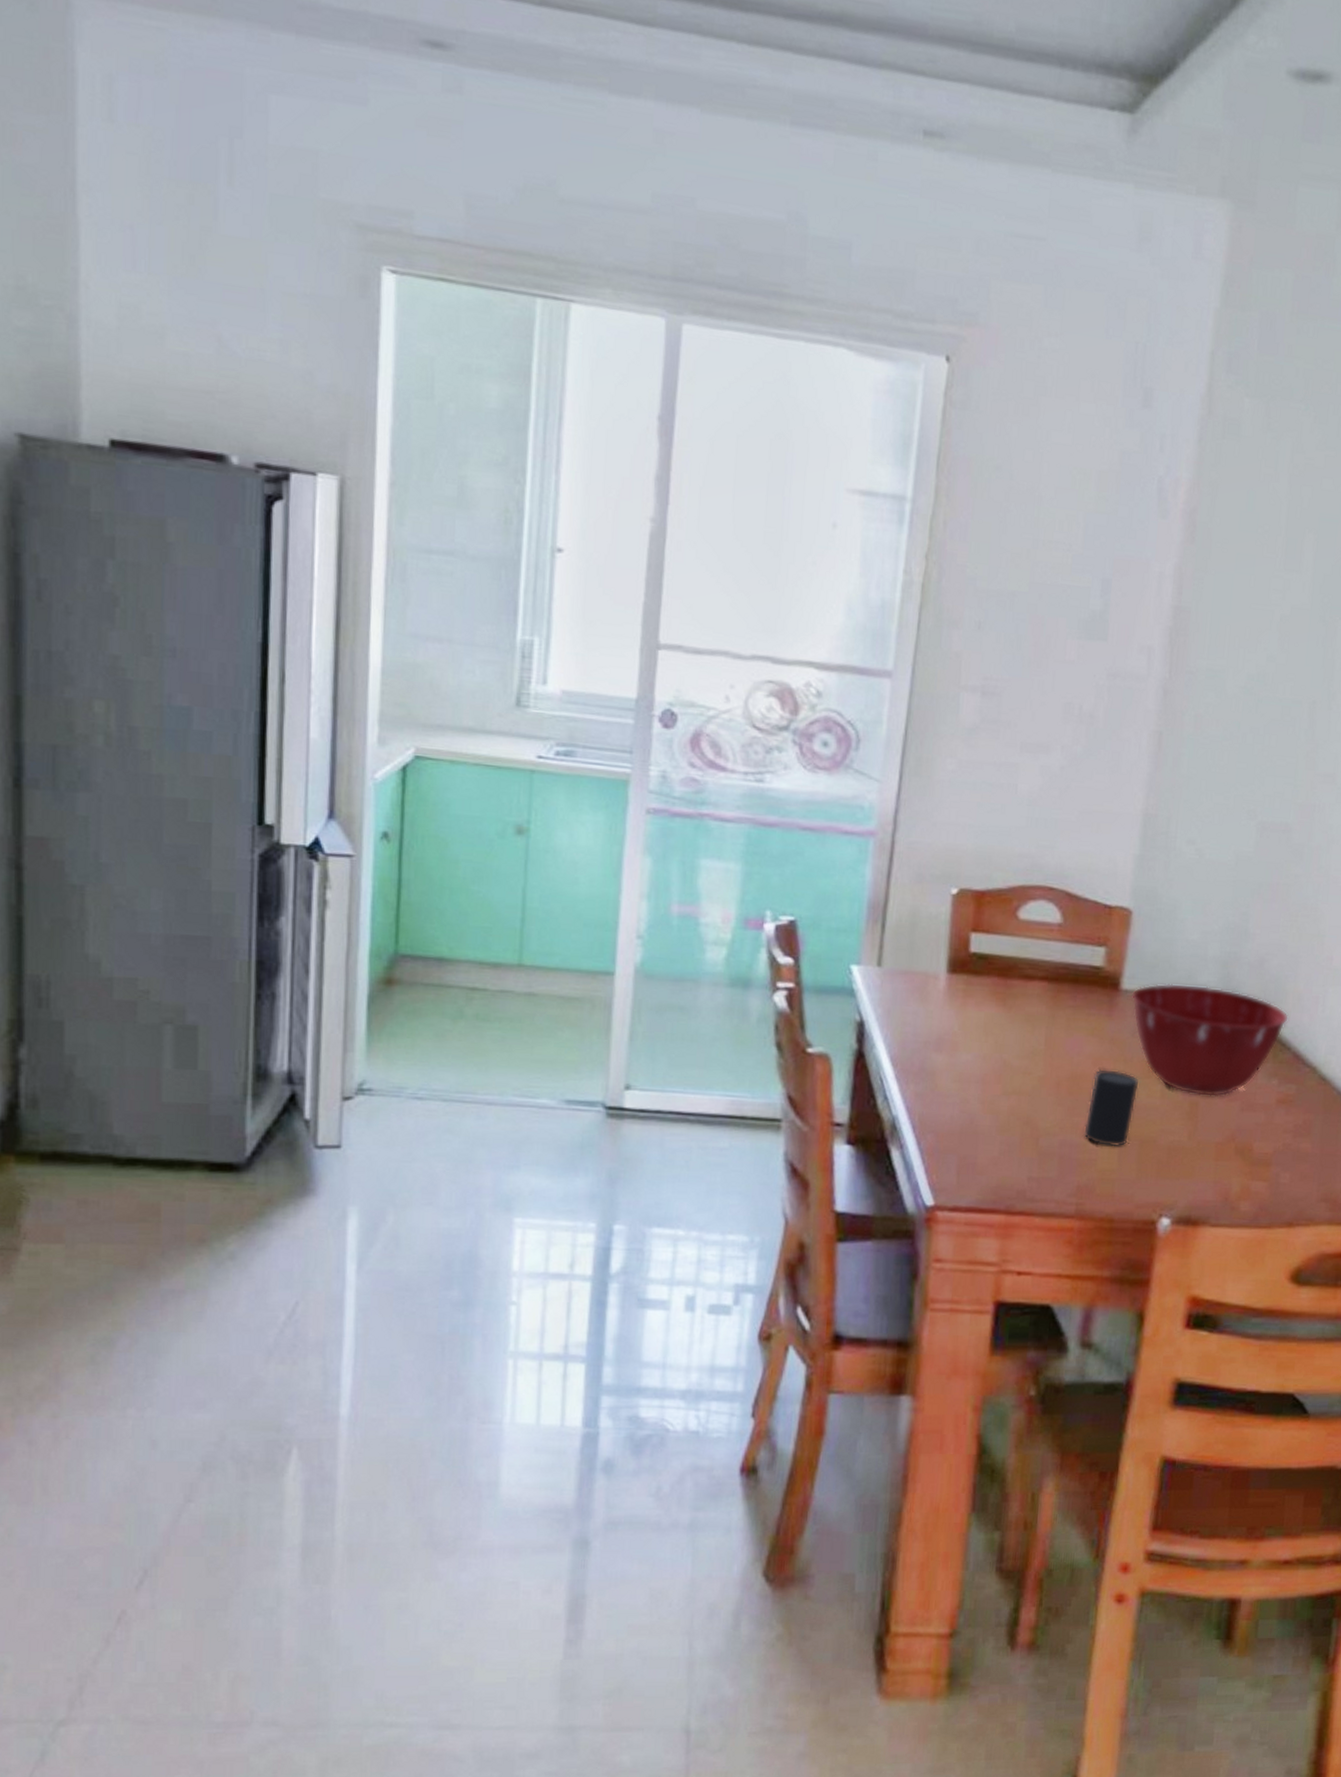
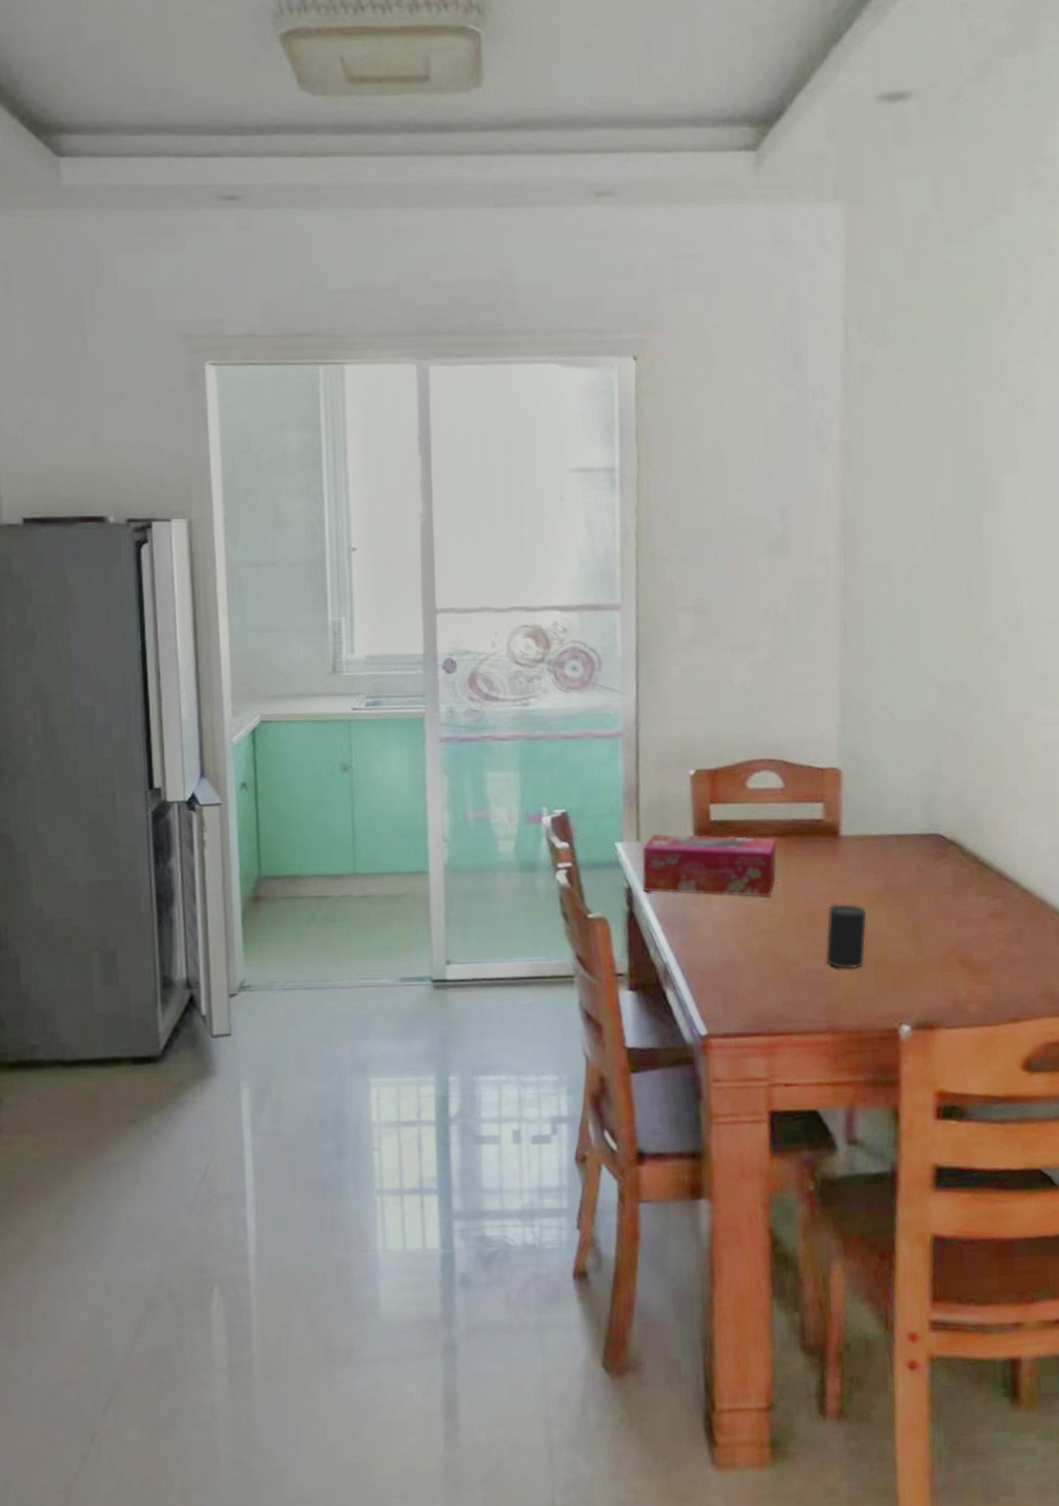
tissue box: none [878,960,1044,1052] -> present [642,833,777,897]
mixing bowl: present [1131,983,1289,1097] -> none [849,824,987,918]

